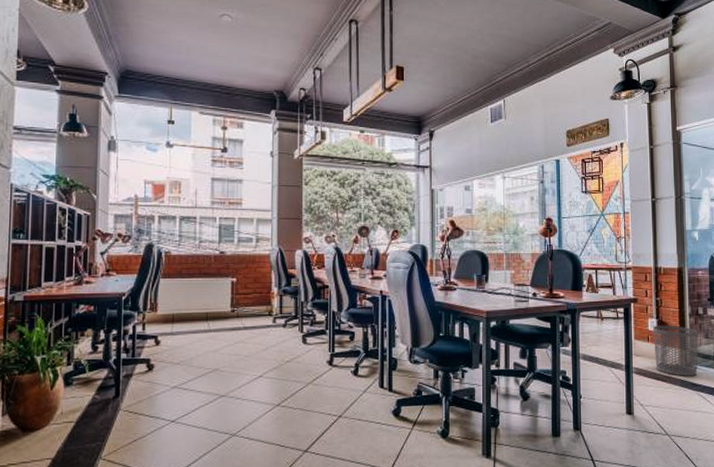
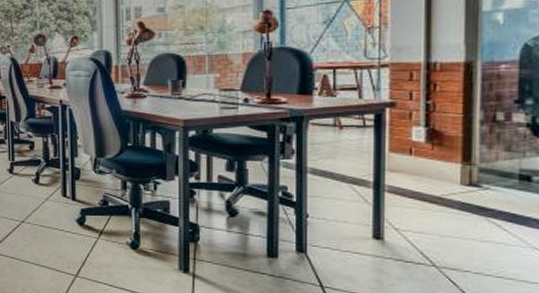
waste bin: present [653,325,698,376] -> none [419,134,493,198]

